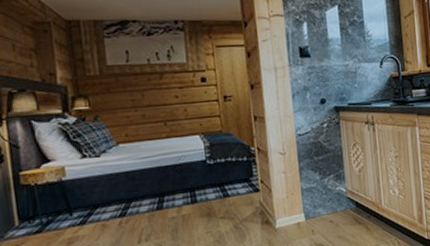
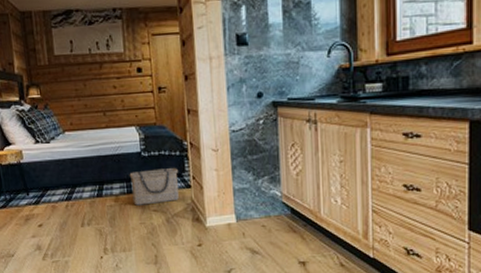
basket: none [193,173,247,215] -> present [129,168,179,206]

